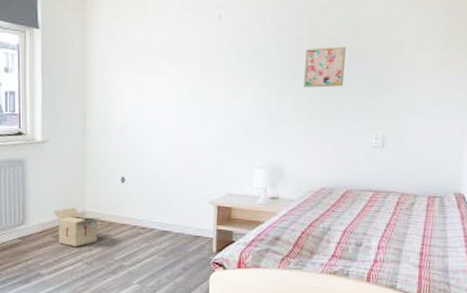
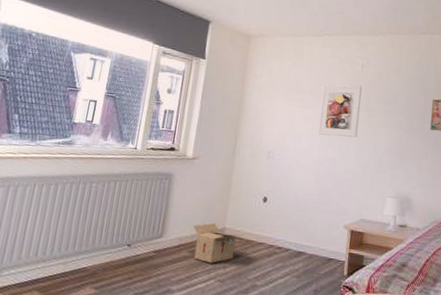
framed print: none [173,42,221,105] -> present [318,84,362,138]

